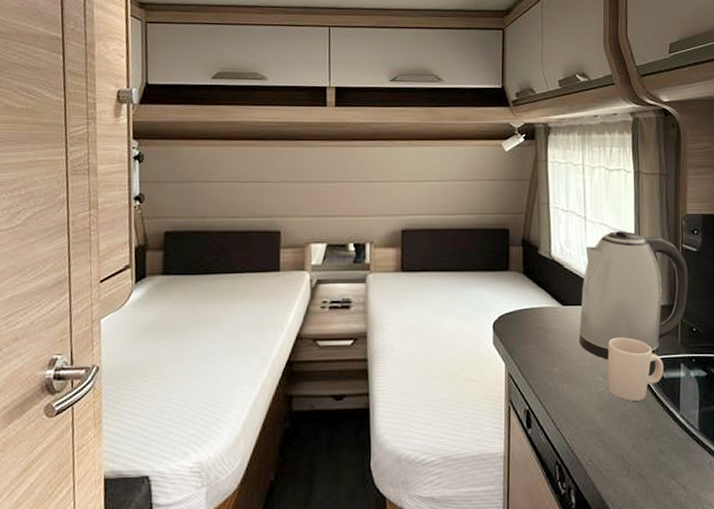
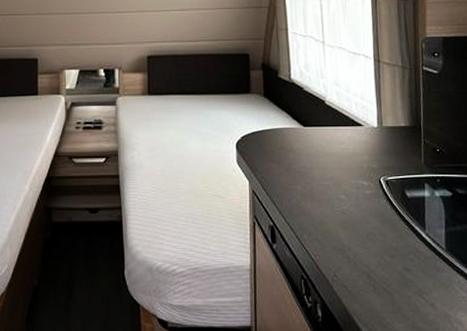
kettle: present [578,231,689,360] -> none [320,55,431,179]
mug: present [607,337,664,401] -> none [349,157,407,219]

